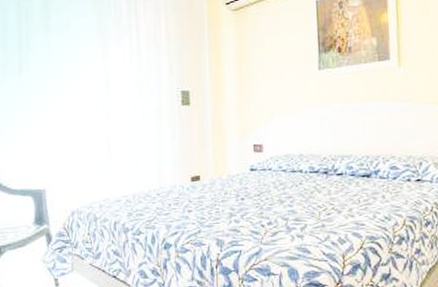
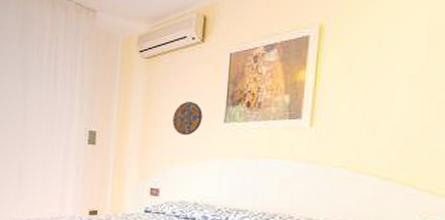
manhole cover: none [268,52,297,87] -> present [172,102,203,136]

